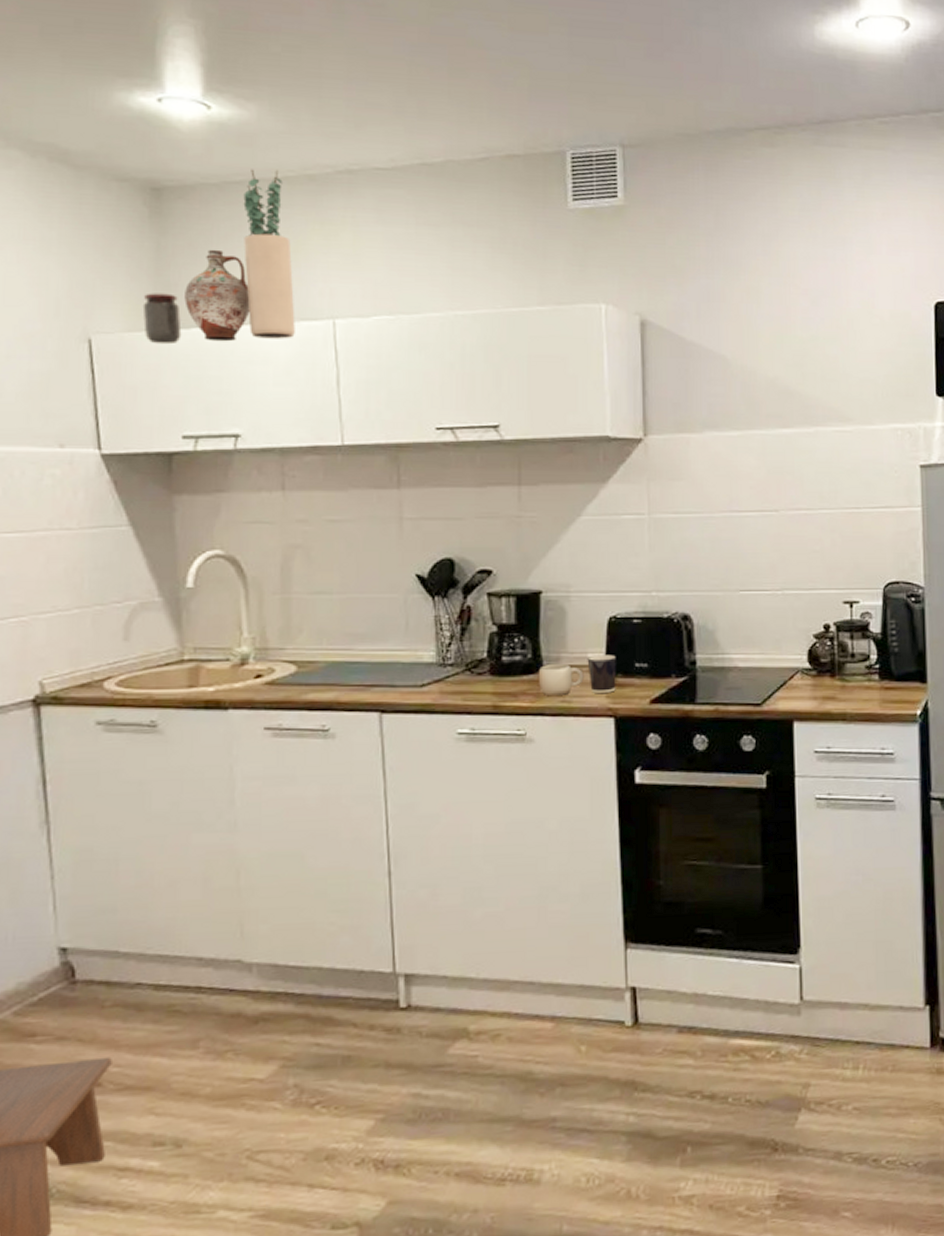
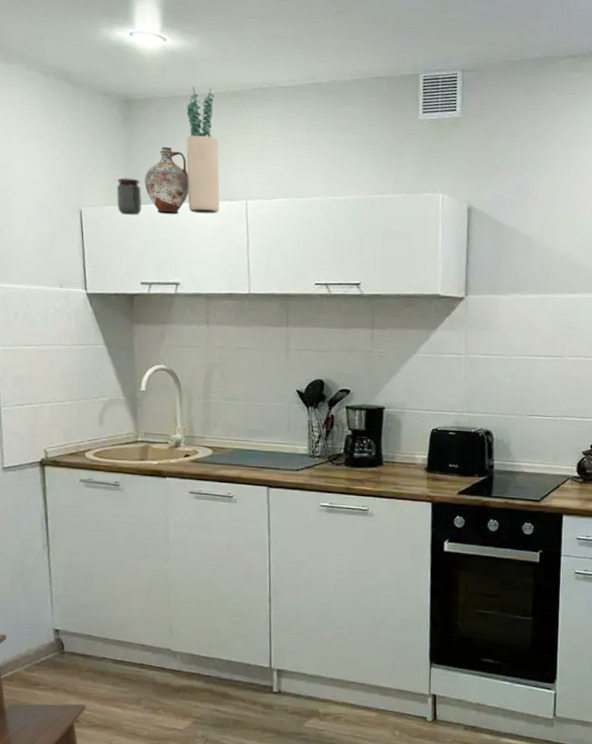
mug: present [538,663,584,695] -> none [378,460,412,484]
mug: present [587,655,617,694] -> none [414,456,436,485]

